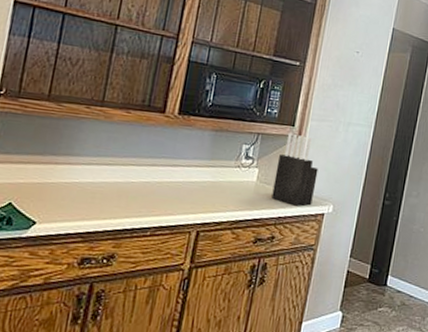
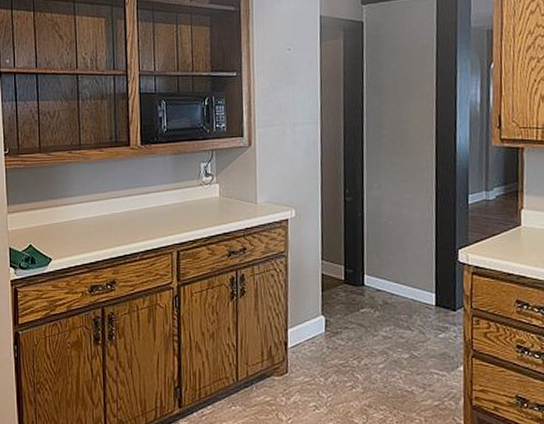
knife block: present [271,133,319,206] -> none [234,144,275,215]

